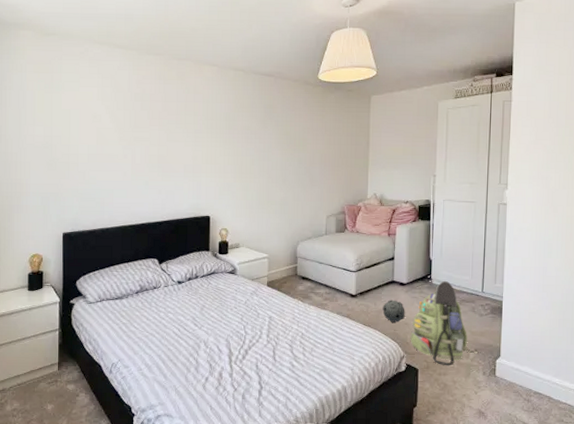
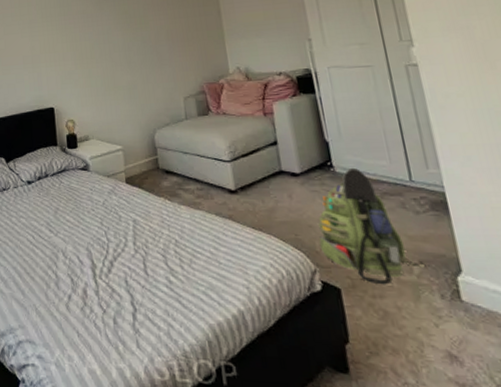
ball: present [382,300,405,322] -> none [273,195,307,225]

